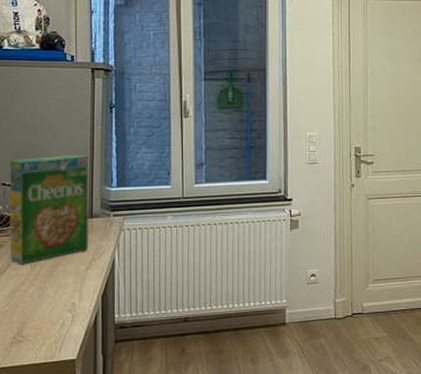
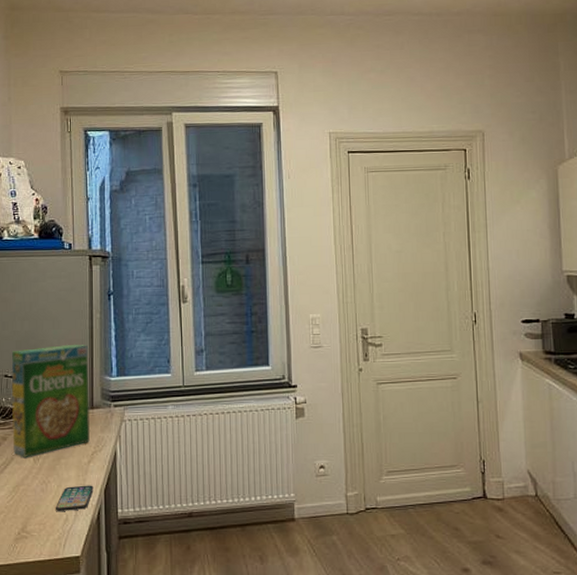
smartphone: none [51,291,91,316] -> present [55,485,94,511]

